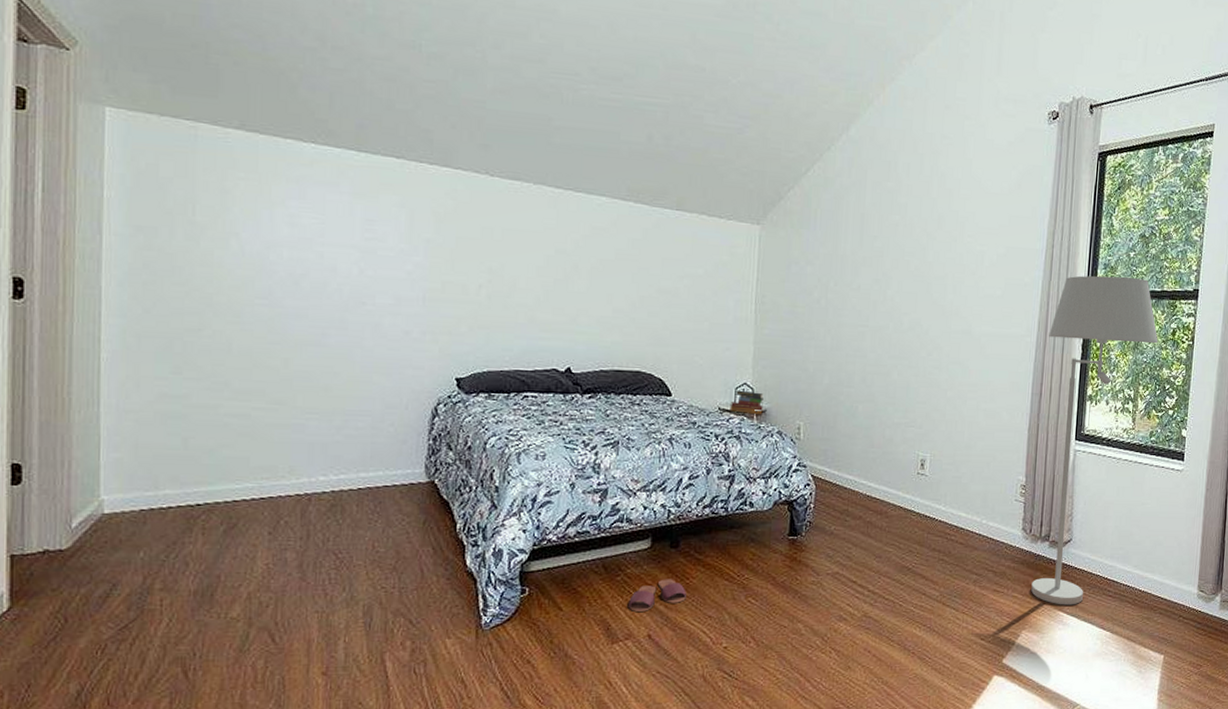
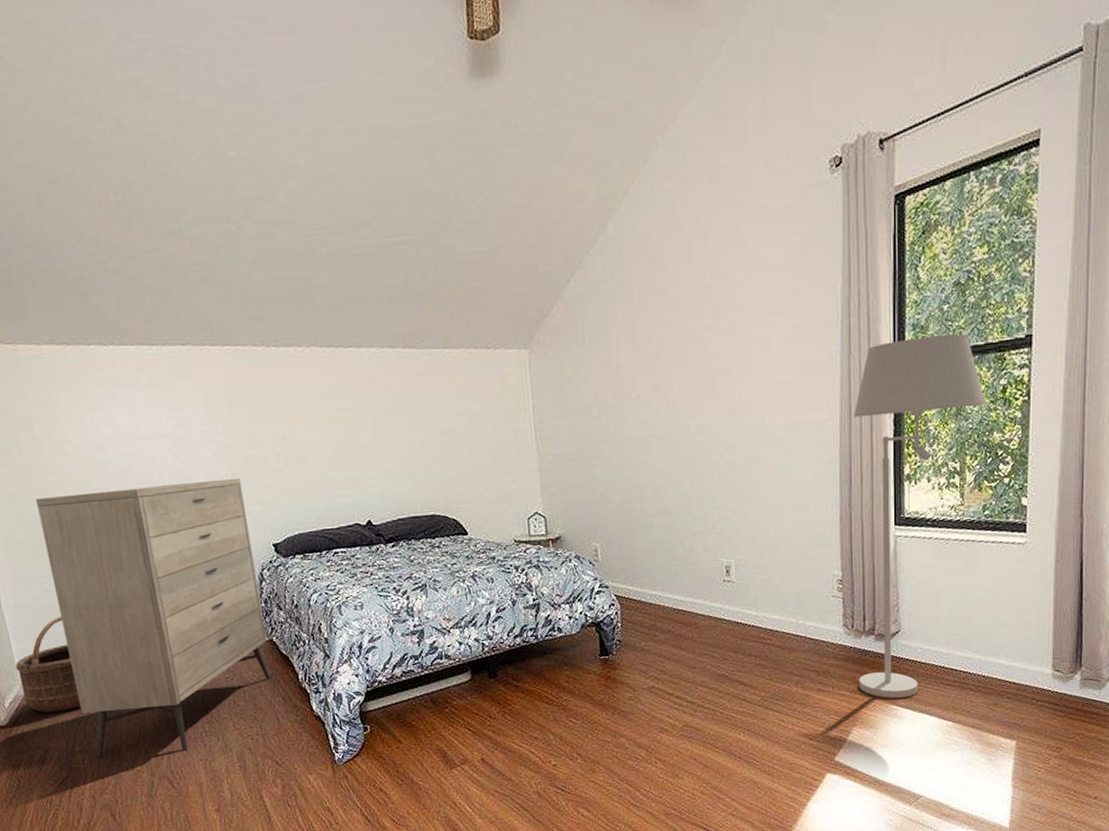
basket: none [100,426,178,539] -> present [15,616,81,713]
dresser: none [173,290,433,599] -> present [36,477,270,758]
slippers: present [629,579,686,613] -> none [459,706,511,740]
books: present [729,390,764,415] -> none [524,519,558,543]

